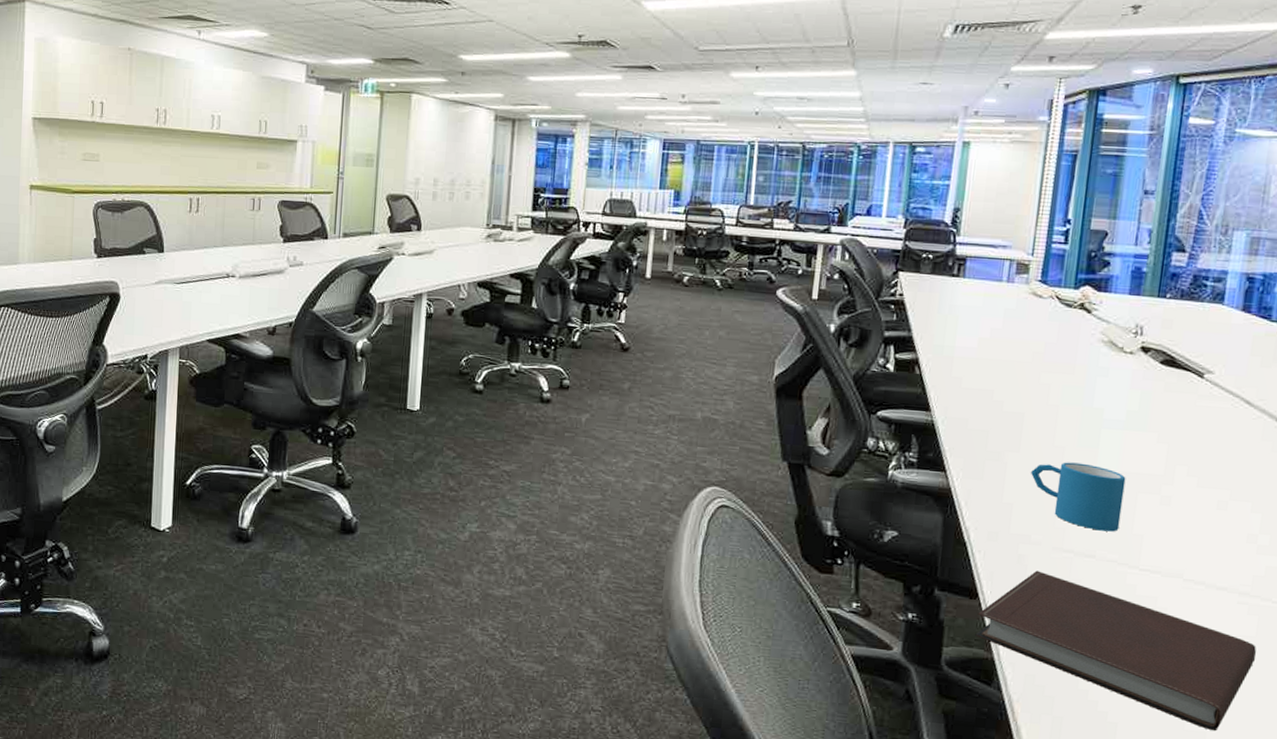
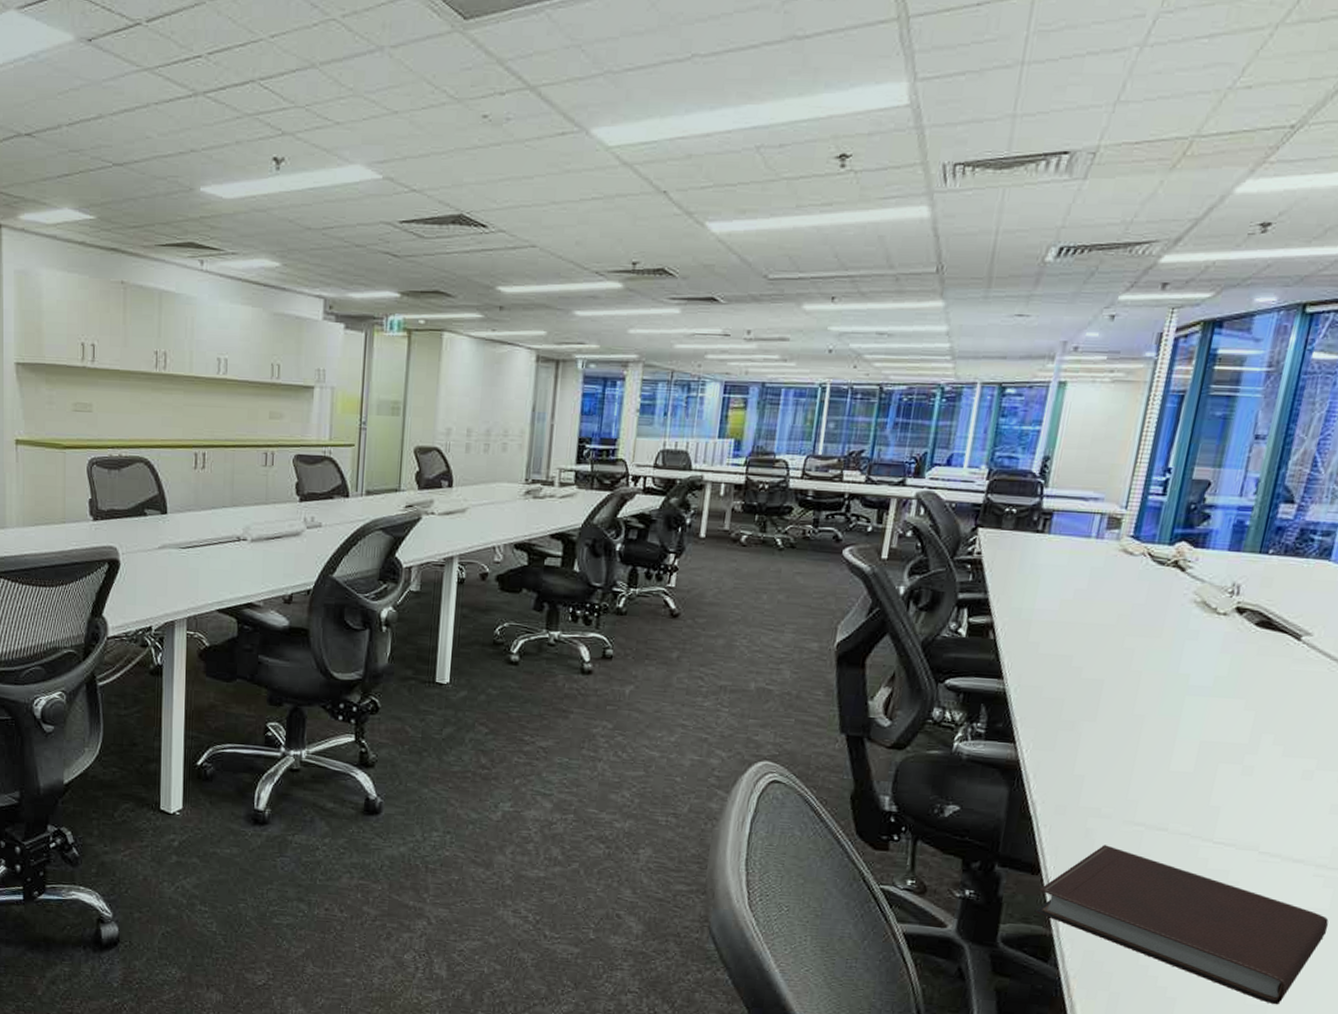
mug: present [1030,462,1126,532] -> none [1105,731,1208,804]

